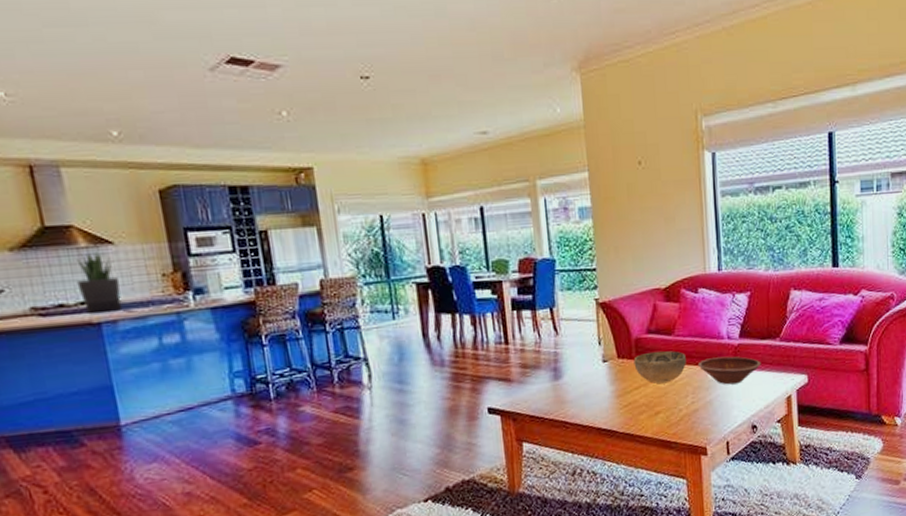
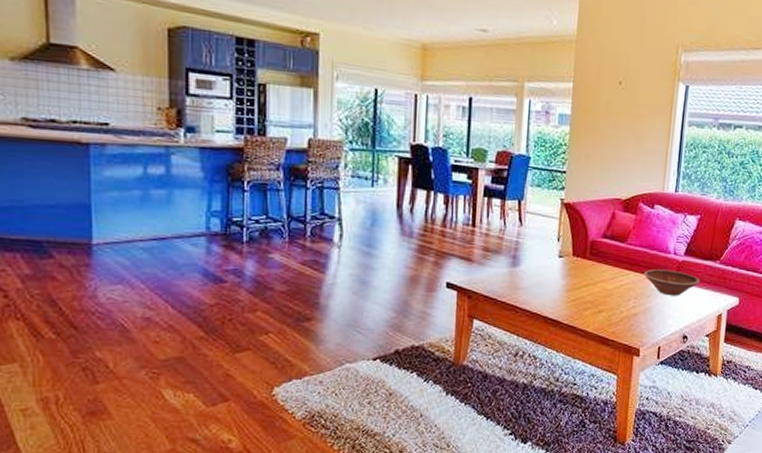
planter: present [76,251,123,315] -> none [72,73,115,137]
decorative bowl: present [633,350,686,385] -> none [586,255,634,286]

